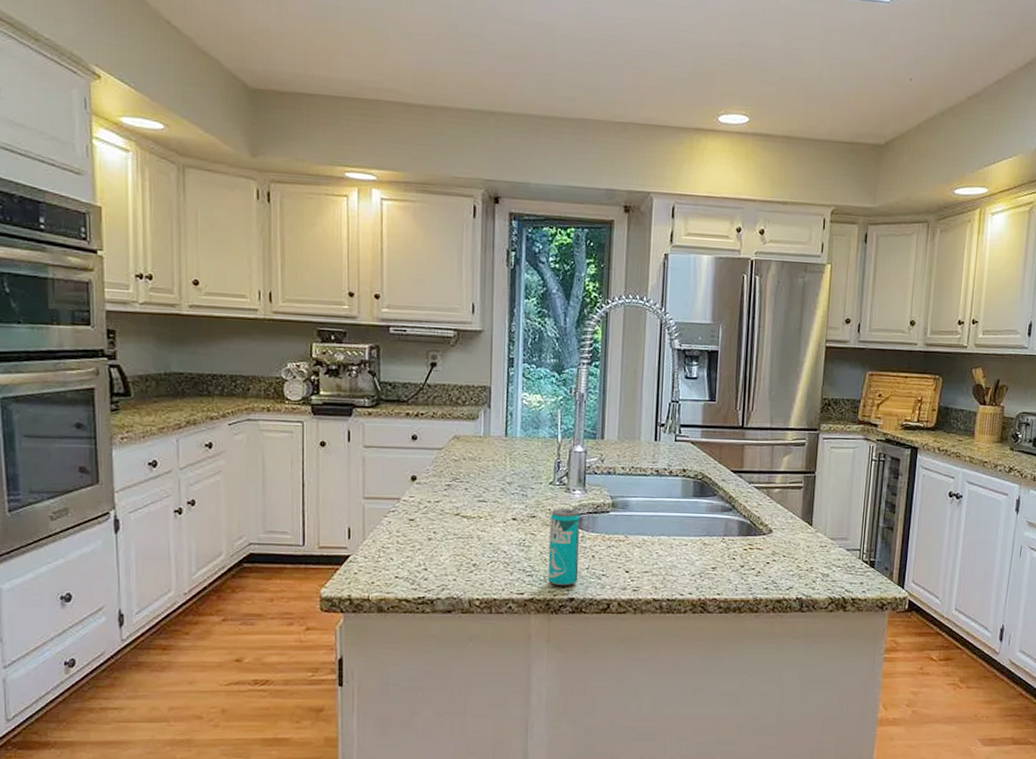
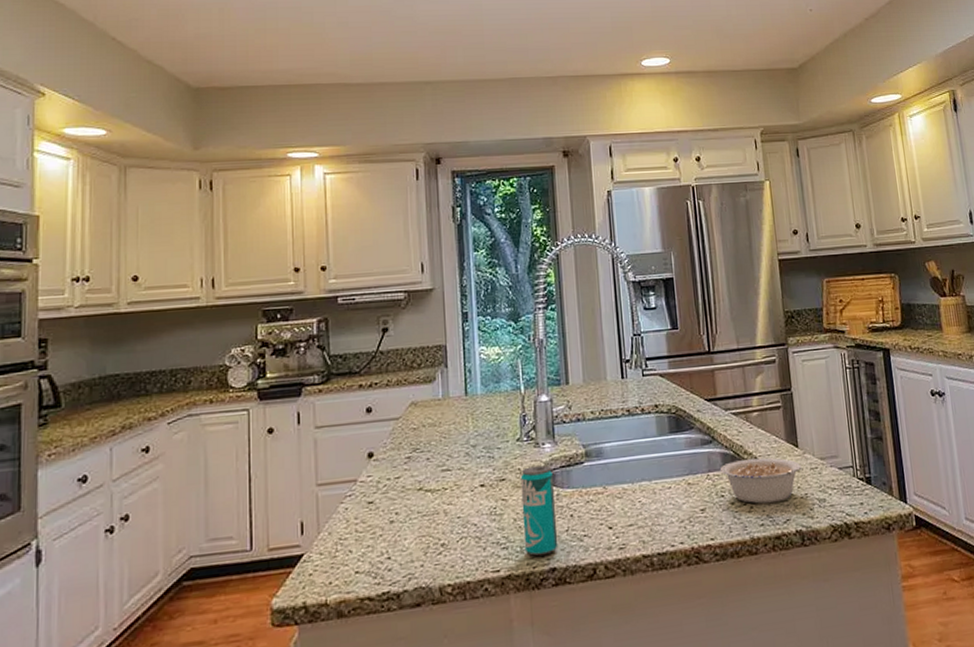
legume: none [735,530,813,571] -> present [720,457,803,504]

